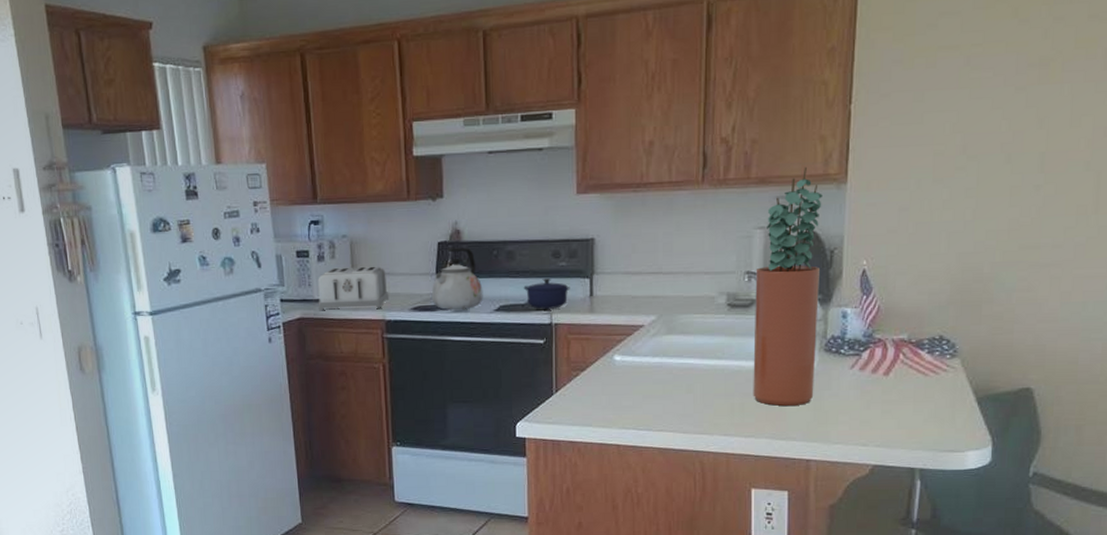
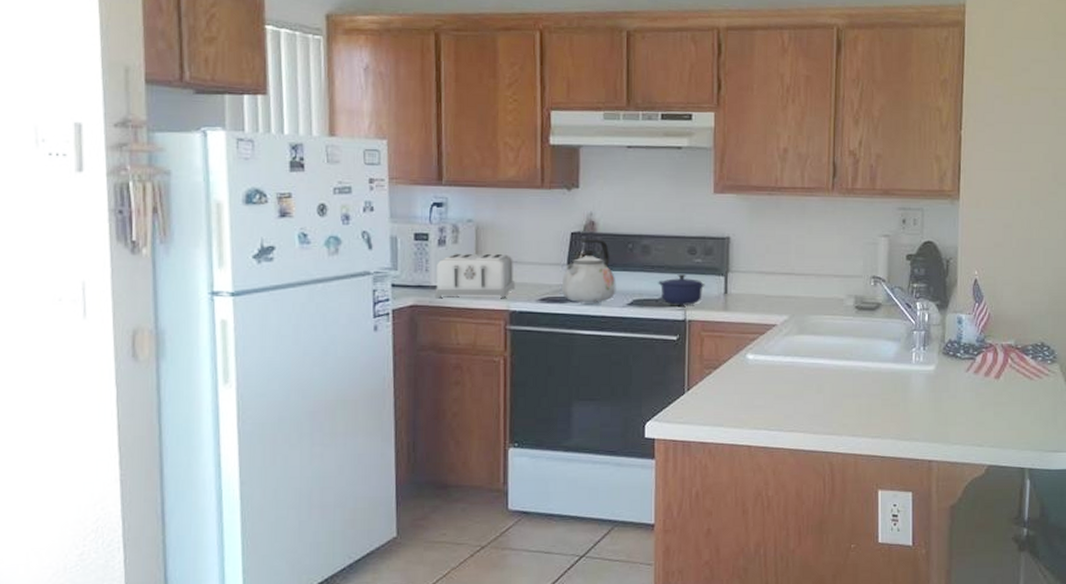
vase: present [753,166,822,406] -> none [879,182,939,407]

